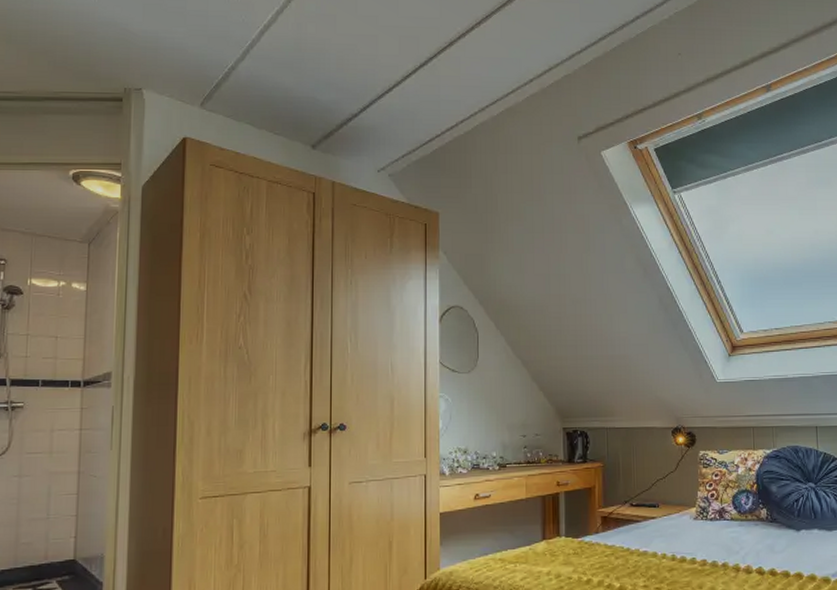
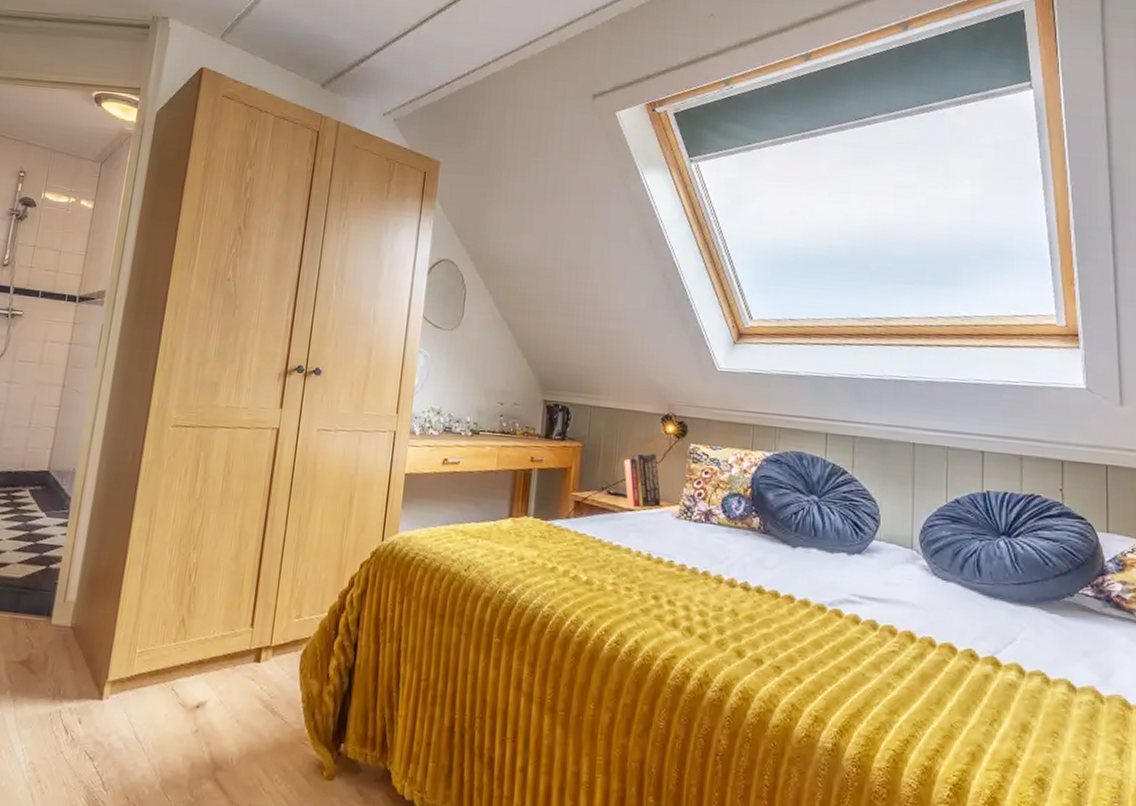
books: none [642,464,679,516] -> present [624,453,661,508]

